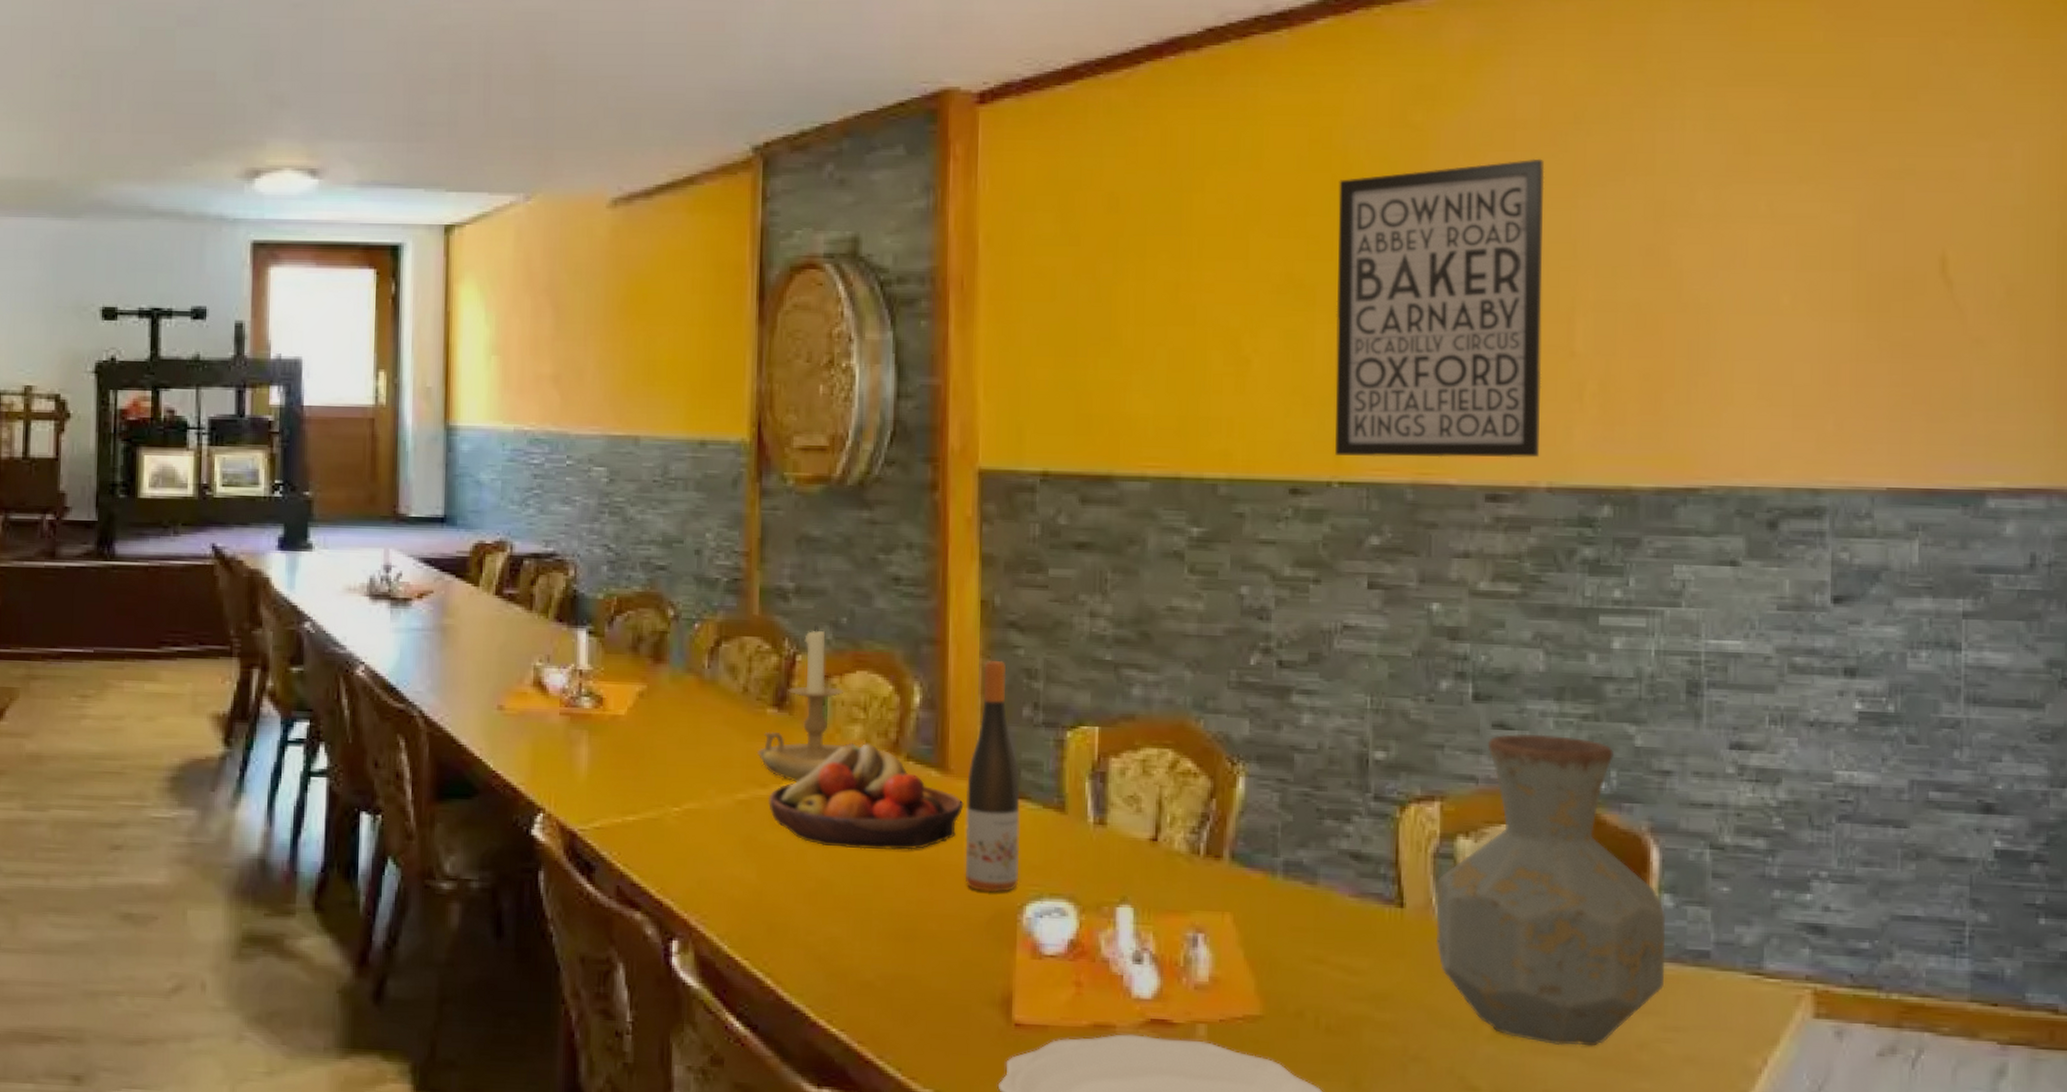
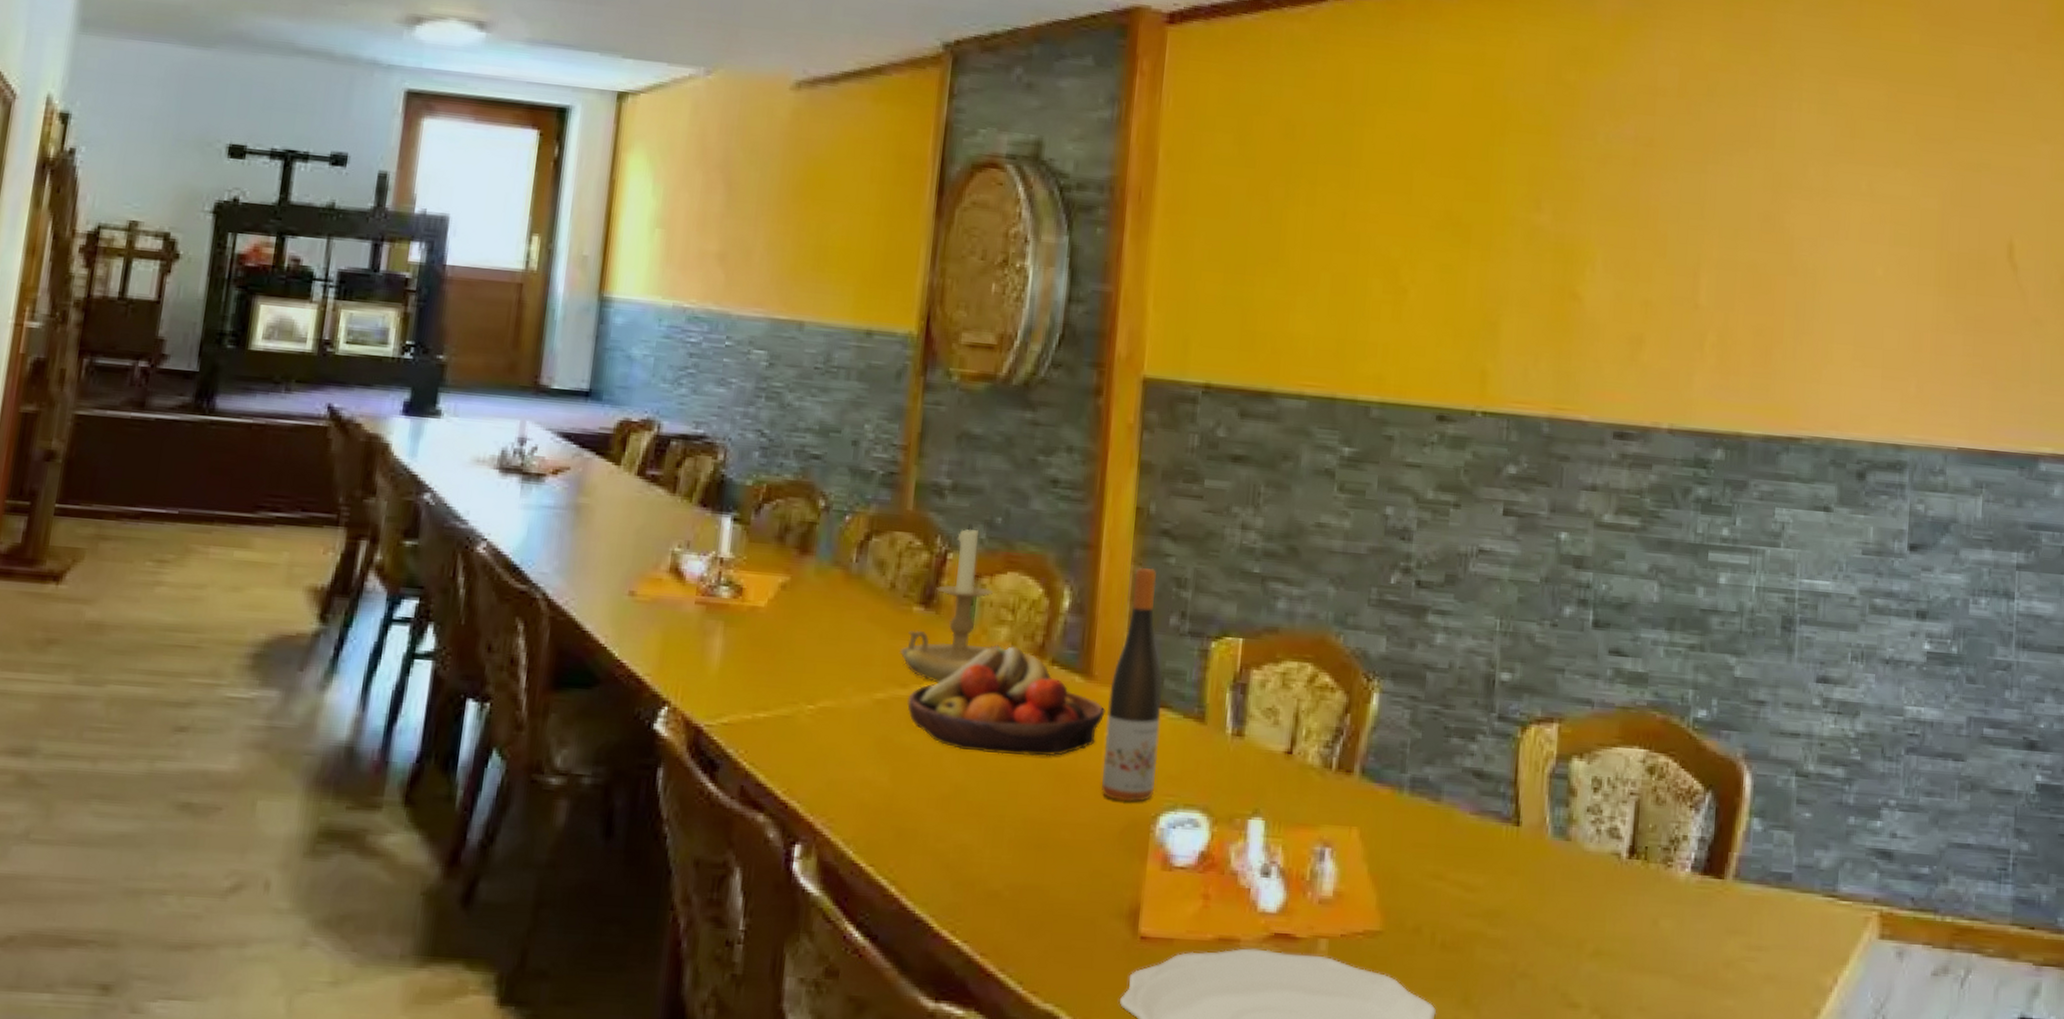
wall art: present [1335,158,1545,458] -> none [1480,124,1680,401]
vase: present [1436,733,1665,1046] -> none [1548,660,1754,964]

